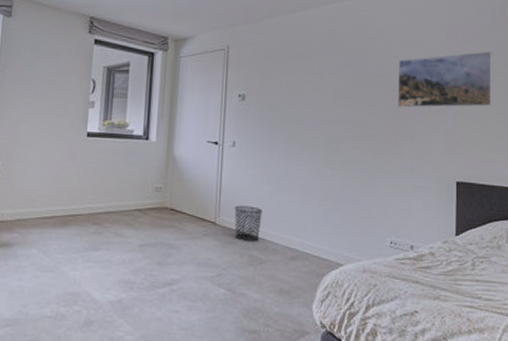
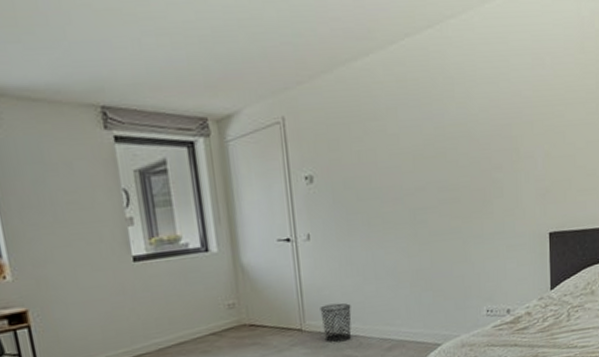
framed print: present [397,50,493,108] -> none [481,73,583,160]

